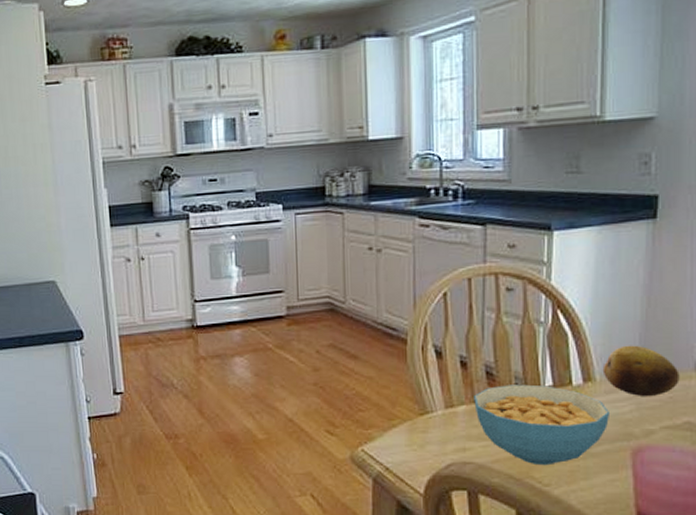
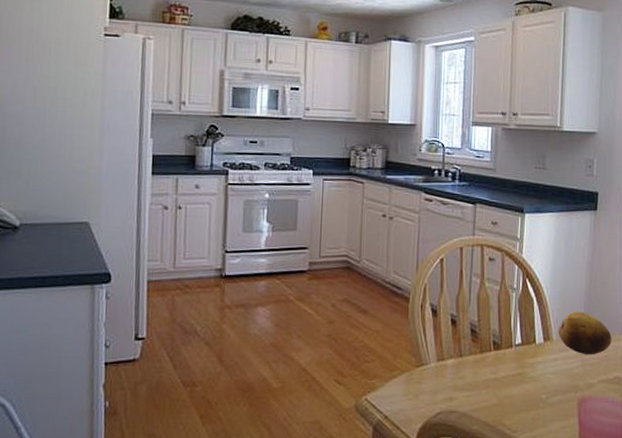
cereal bowl: present [474,384,611,466] -> none [460,341,563,414]

